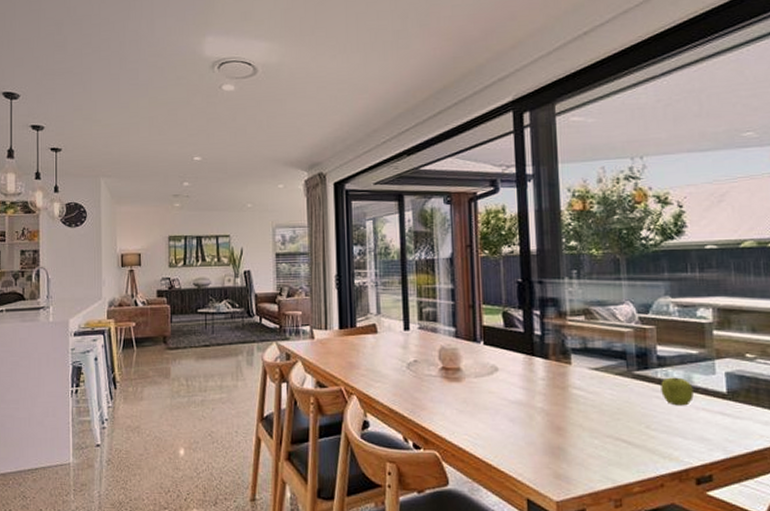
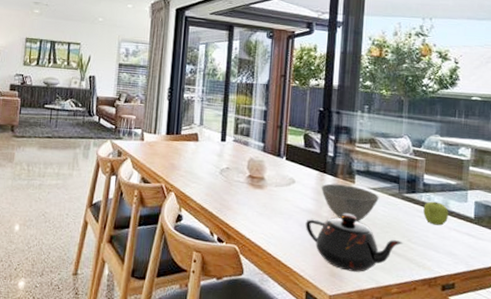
teapot: none [516,401,641,471] -> present [305,213,403,272]
bowl: none [530,367,604,410] -> present [321,183,379,221]

